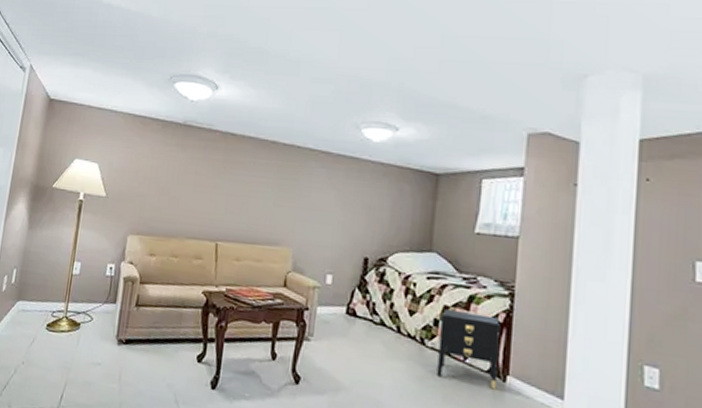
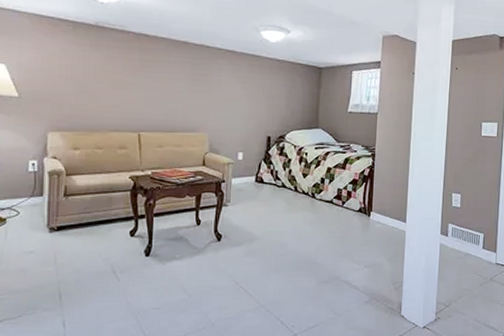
nightstand: present [437,308,500,390] -> none [324,169,366,223]

